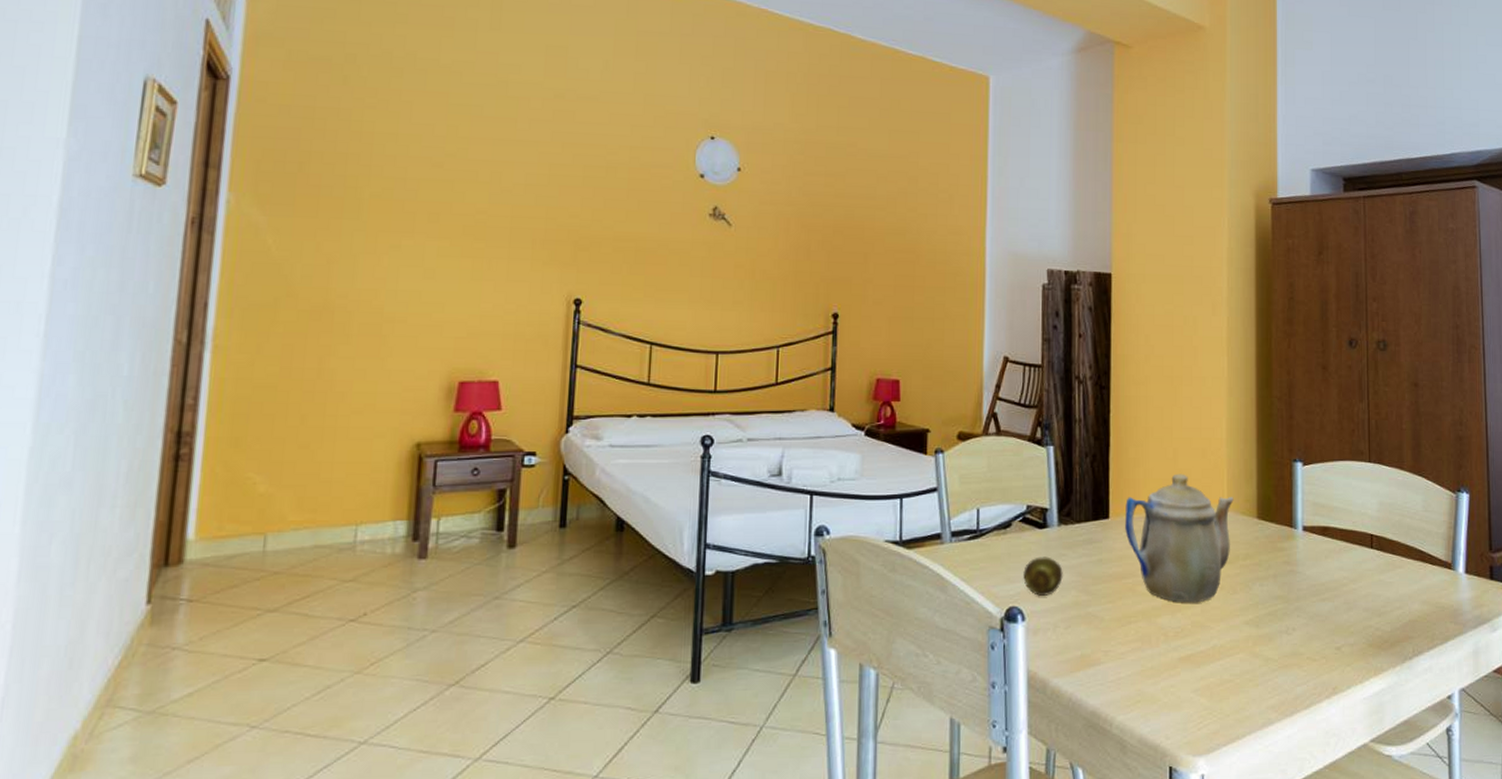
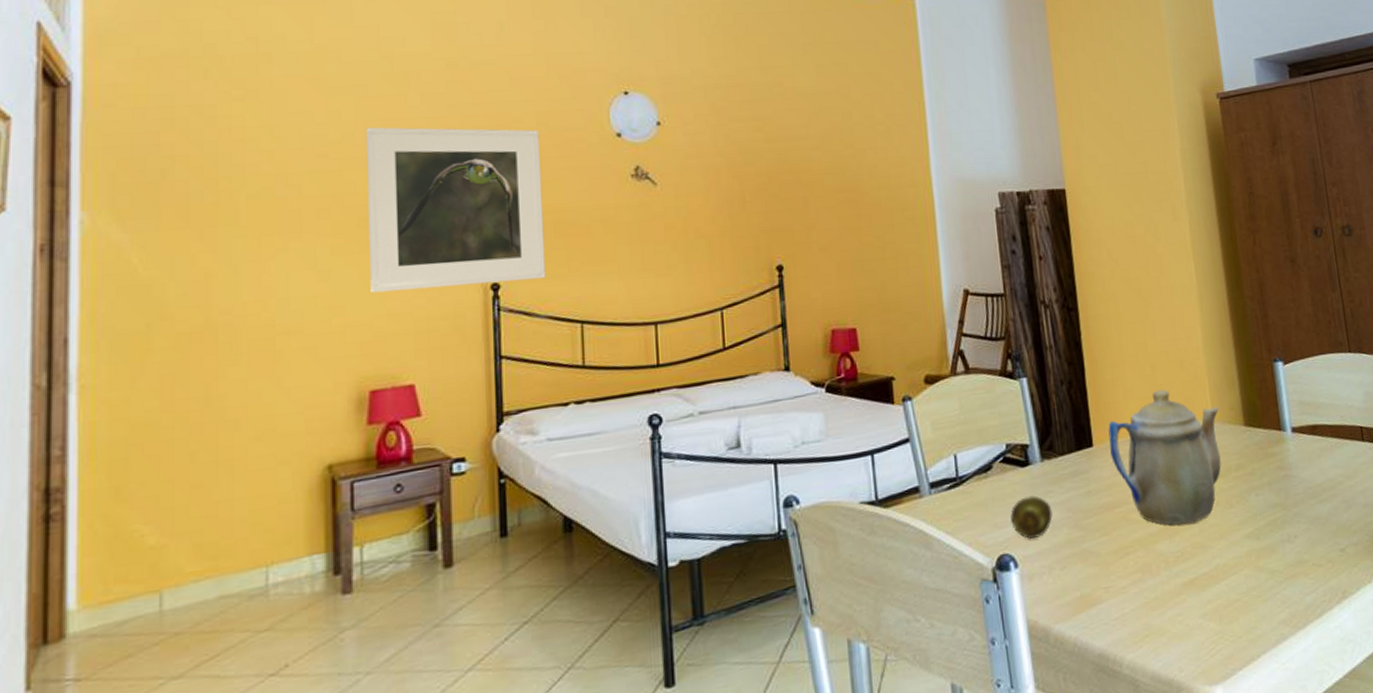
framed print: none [468,144,631,300] -> present [365,127,546,293]

